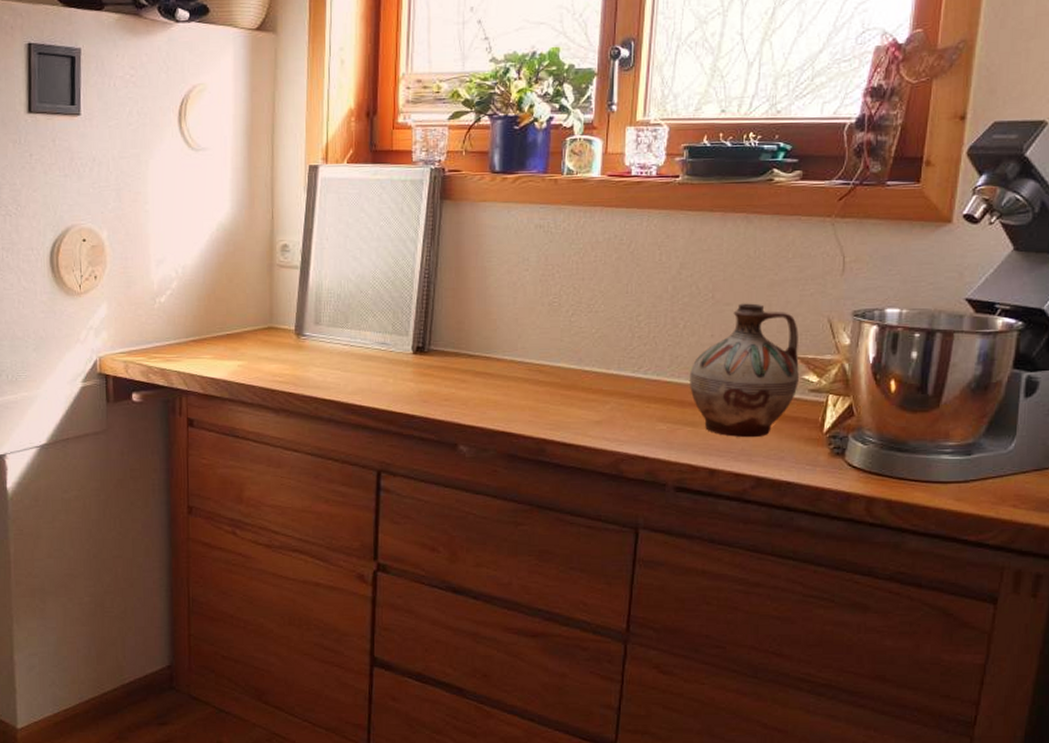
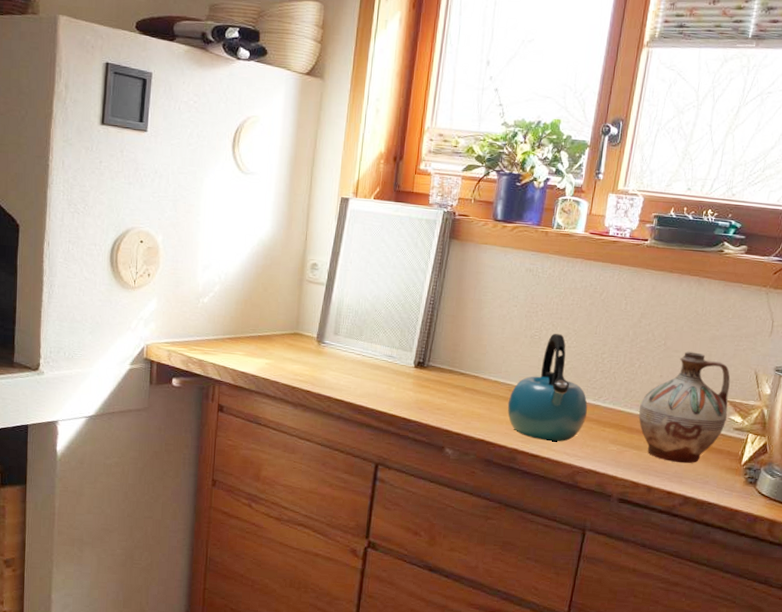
kettle: none [528,298,627,426] -> present [507,334,588,442]

